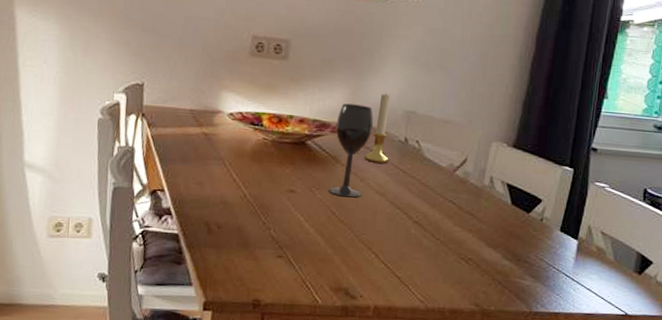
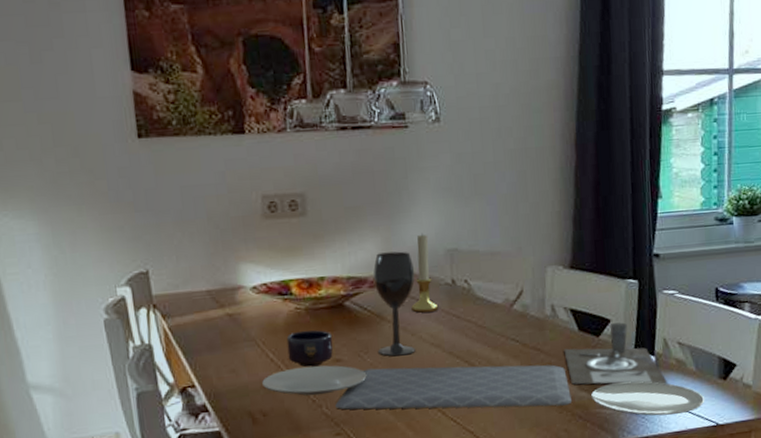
plate: none [222,191,315,219] -> present [262,365,367,396]
mug: none [249,159,291,193] -> present [286,330,333,368]
placemat: none [282,203,495,270] -> present [335,364,573,410]
place setting: none [495,203,585,268] -> present [564,322,667,385]
plate: none [513,258,618,298] -> present [591,381,705,416]

